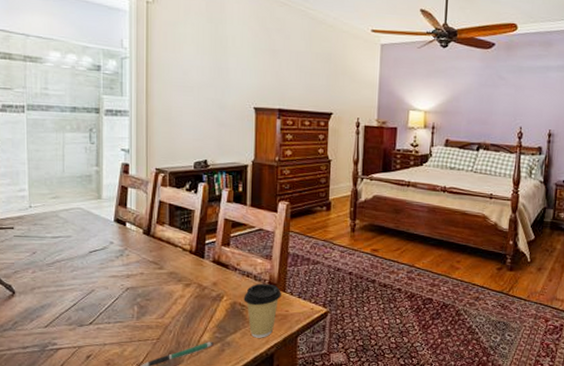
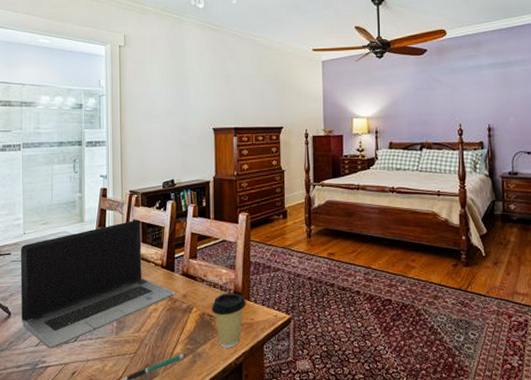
laptop computer: none [25,200,205,331] -> present [20,220,175,349]

